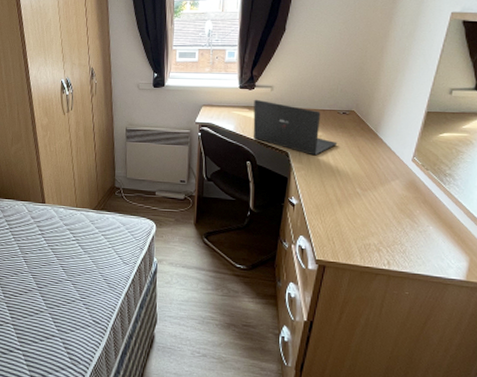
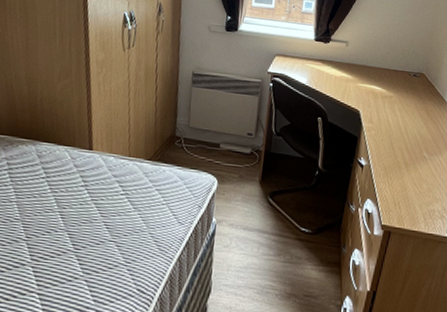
laptop: present [253,99,338,156] -> none [325,53,408,116]

